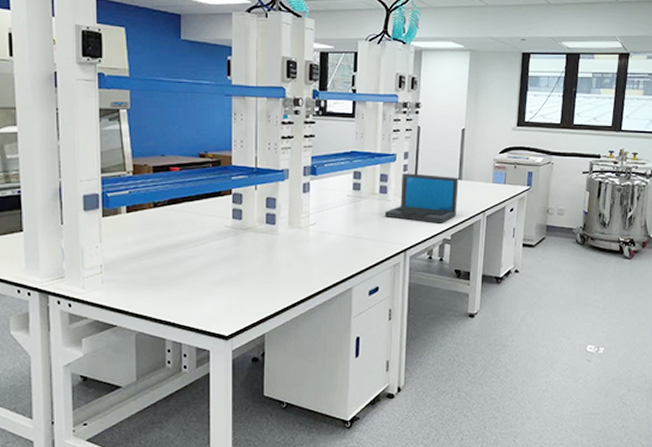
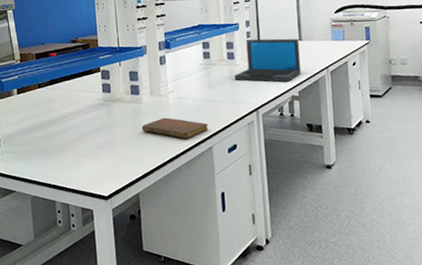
notebook: none [275,252,350,278] -> present [141,117,209,139]

